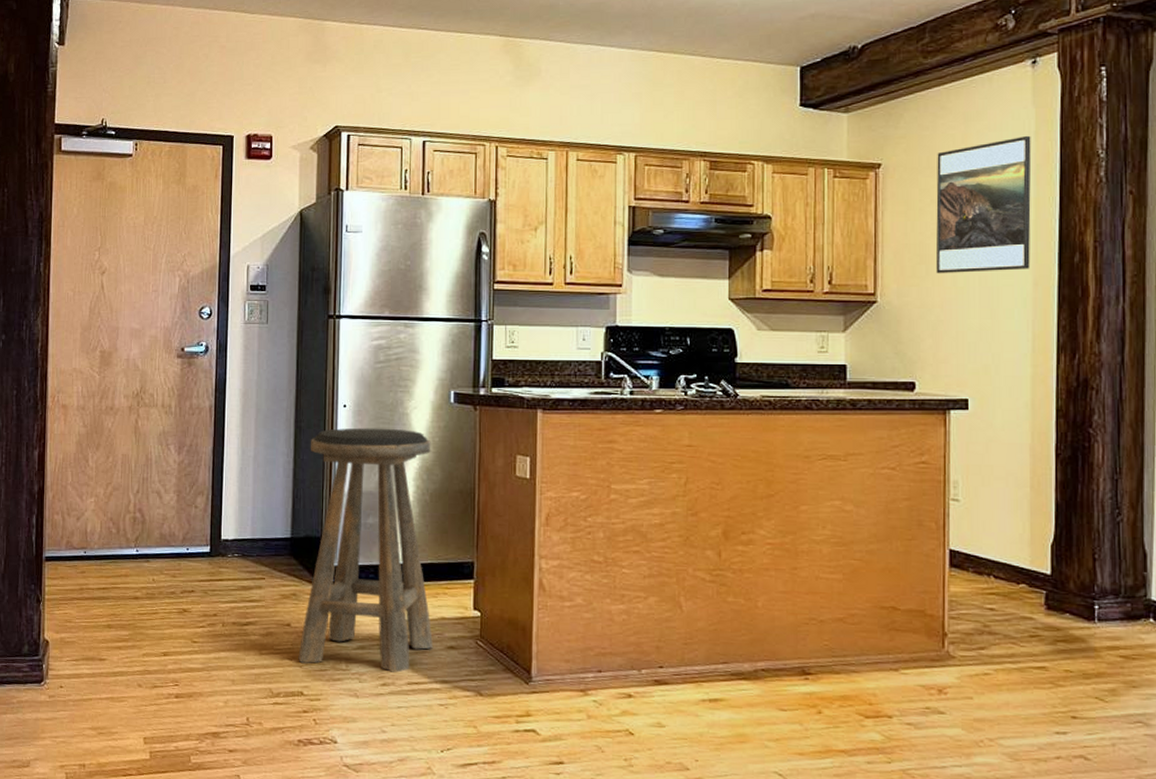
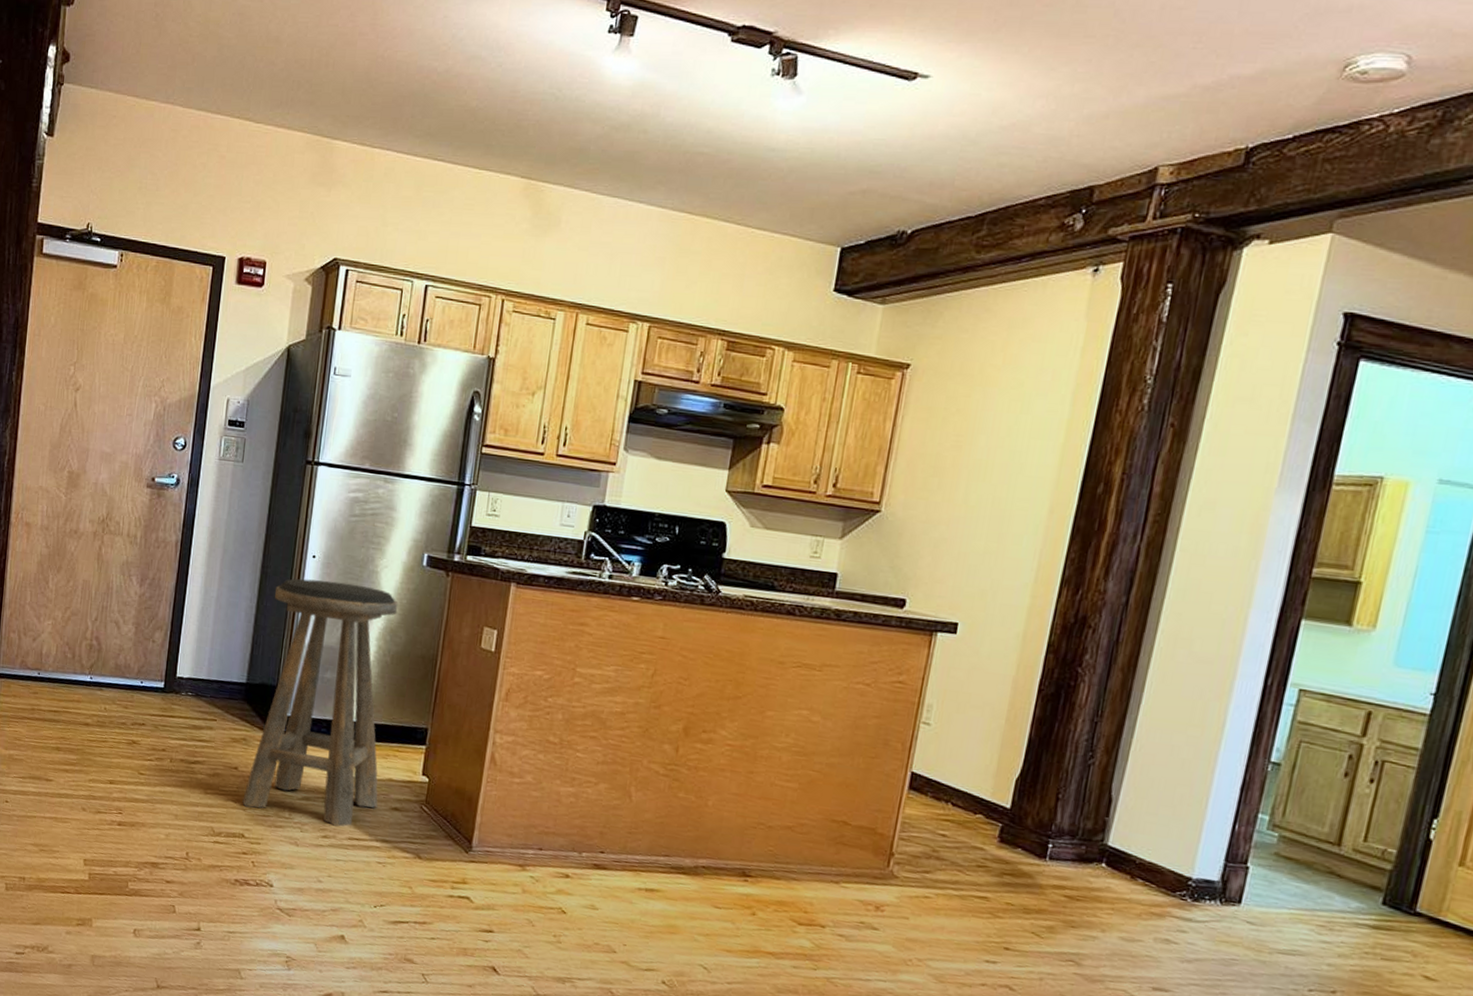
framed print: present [935,135,1032,274] -> none [948,350,1077,495]

